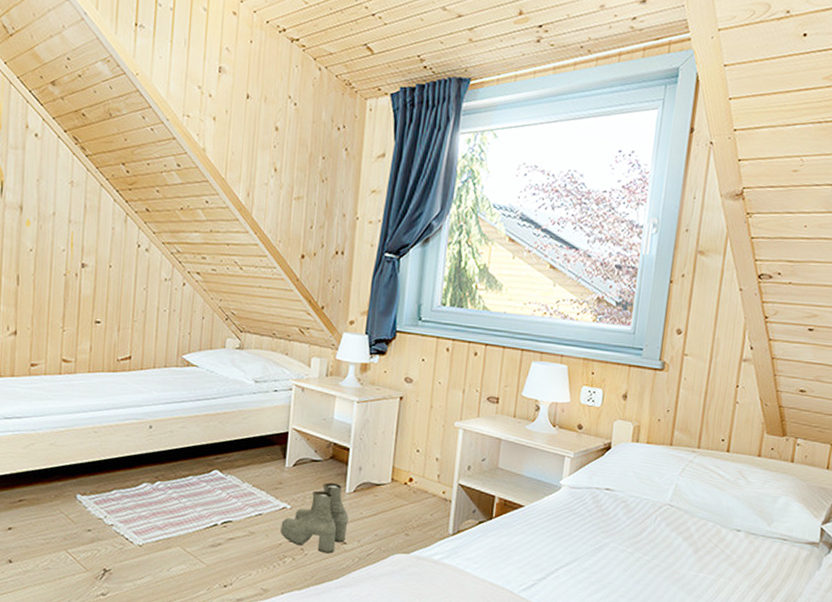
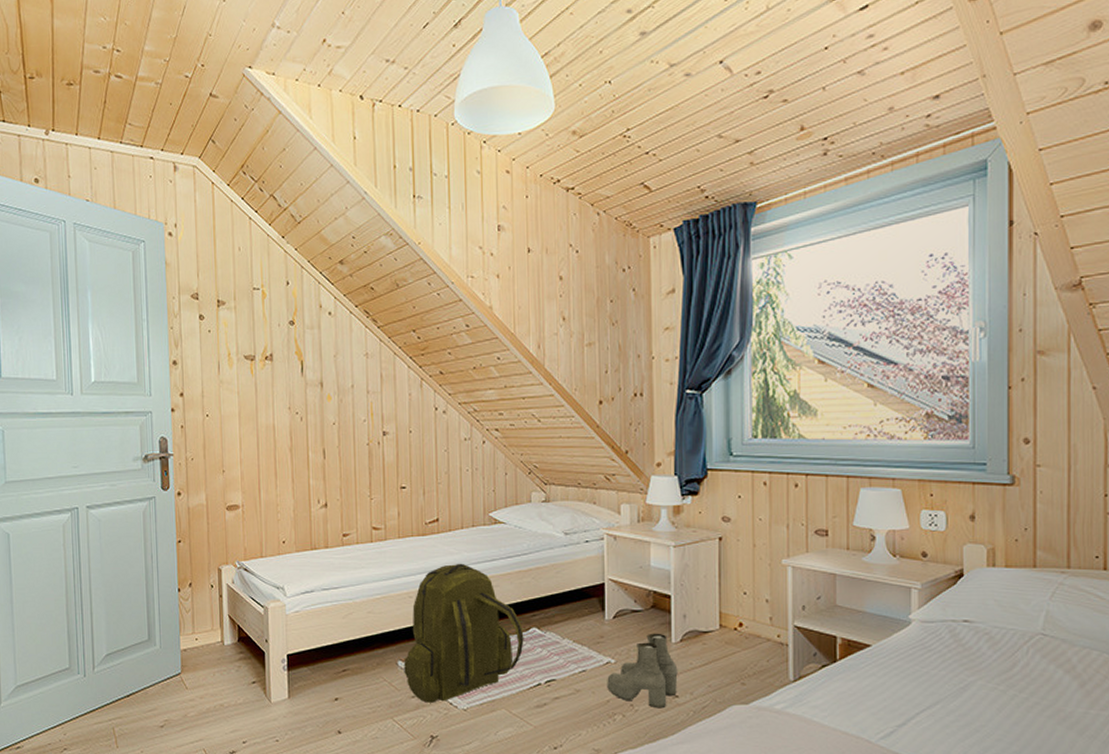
backpack: none [82,402,206,537] -> present [404,563,524,703]

